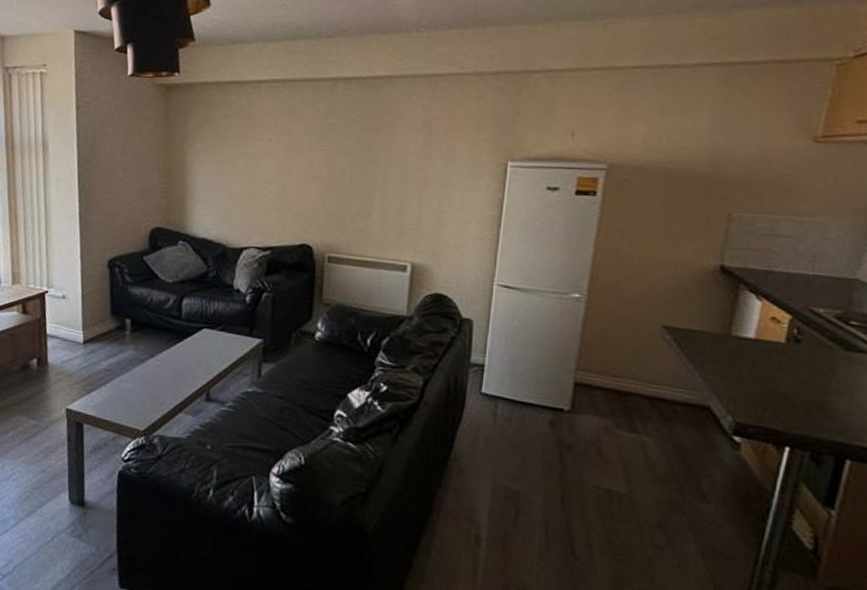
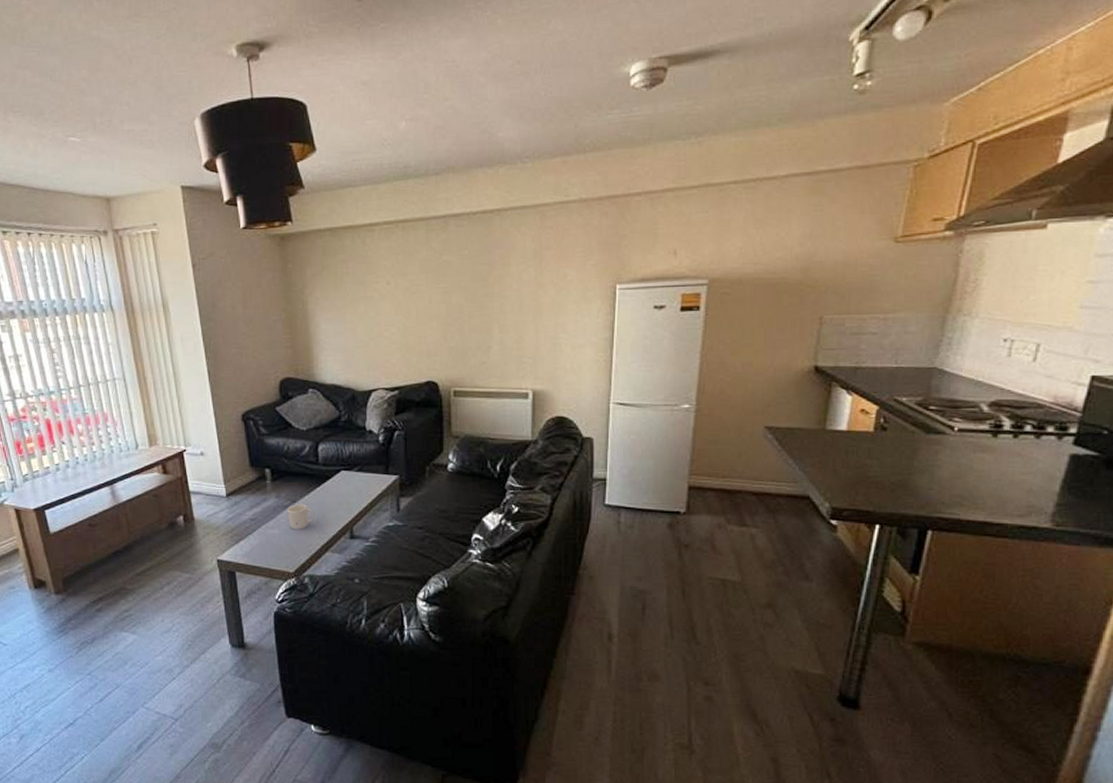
mug: none [143,358,172,386] -> present [287,504,315,529]

